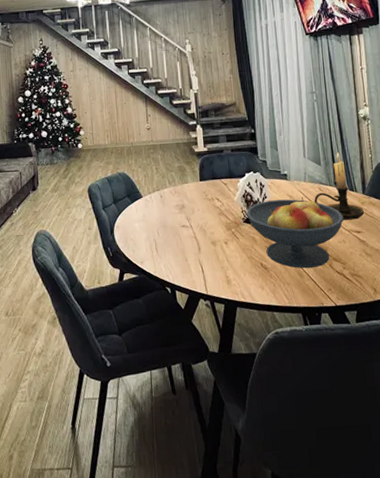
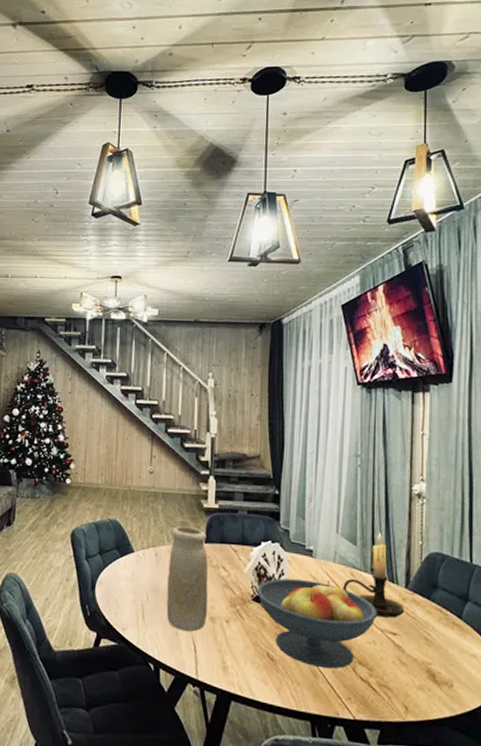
vase: none [171,169,209,256] -> present [166,525,209,632]

